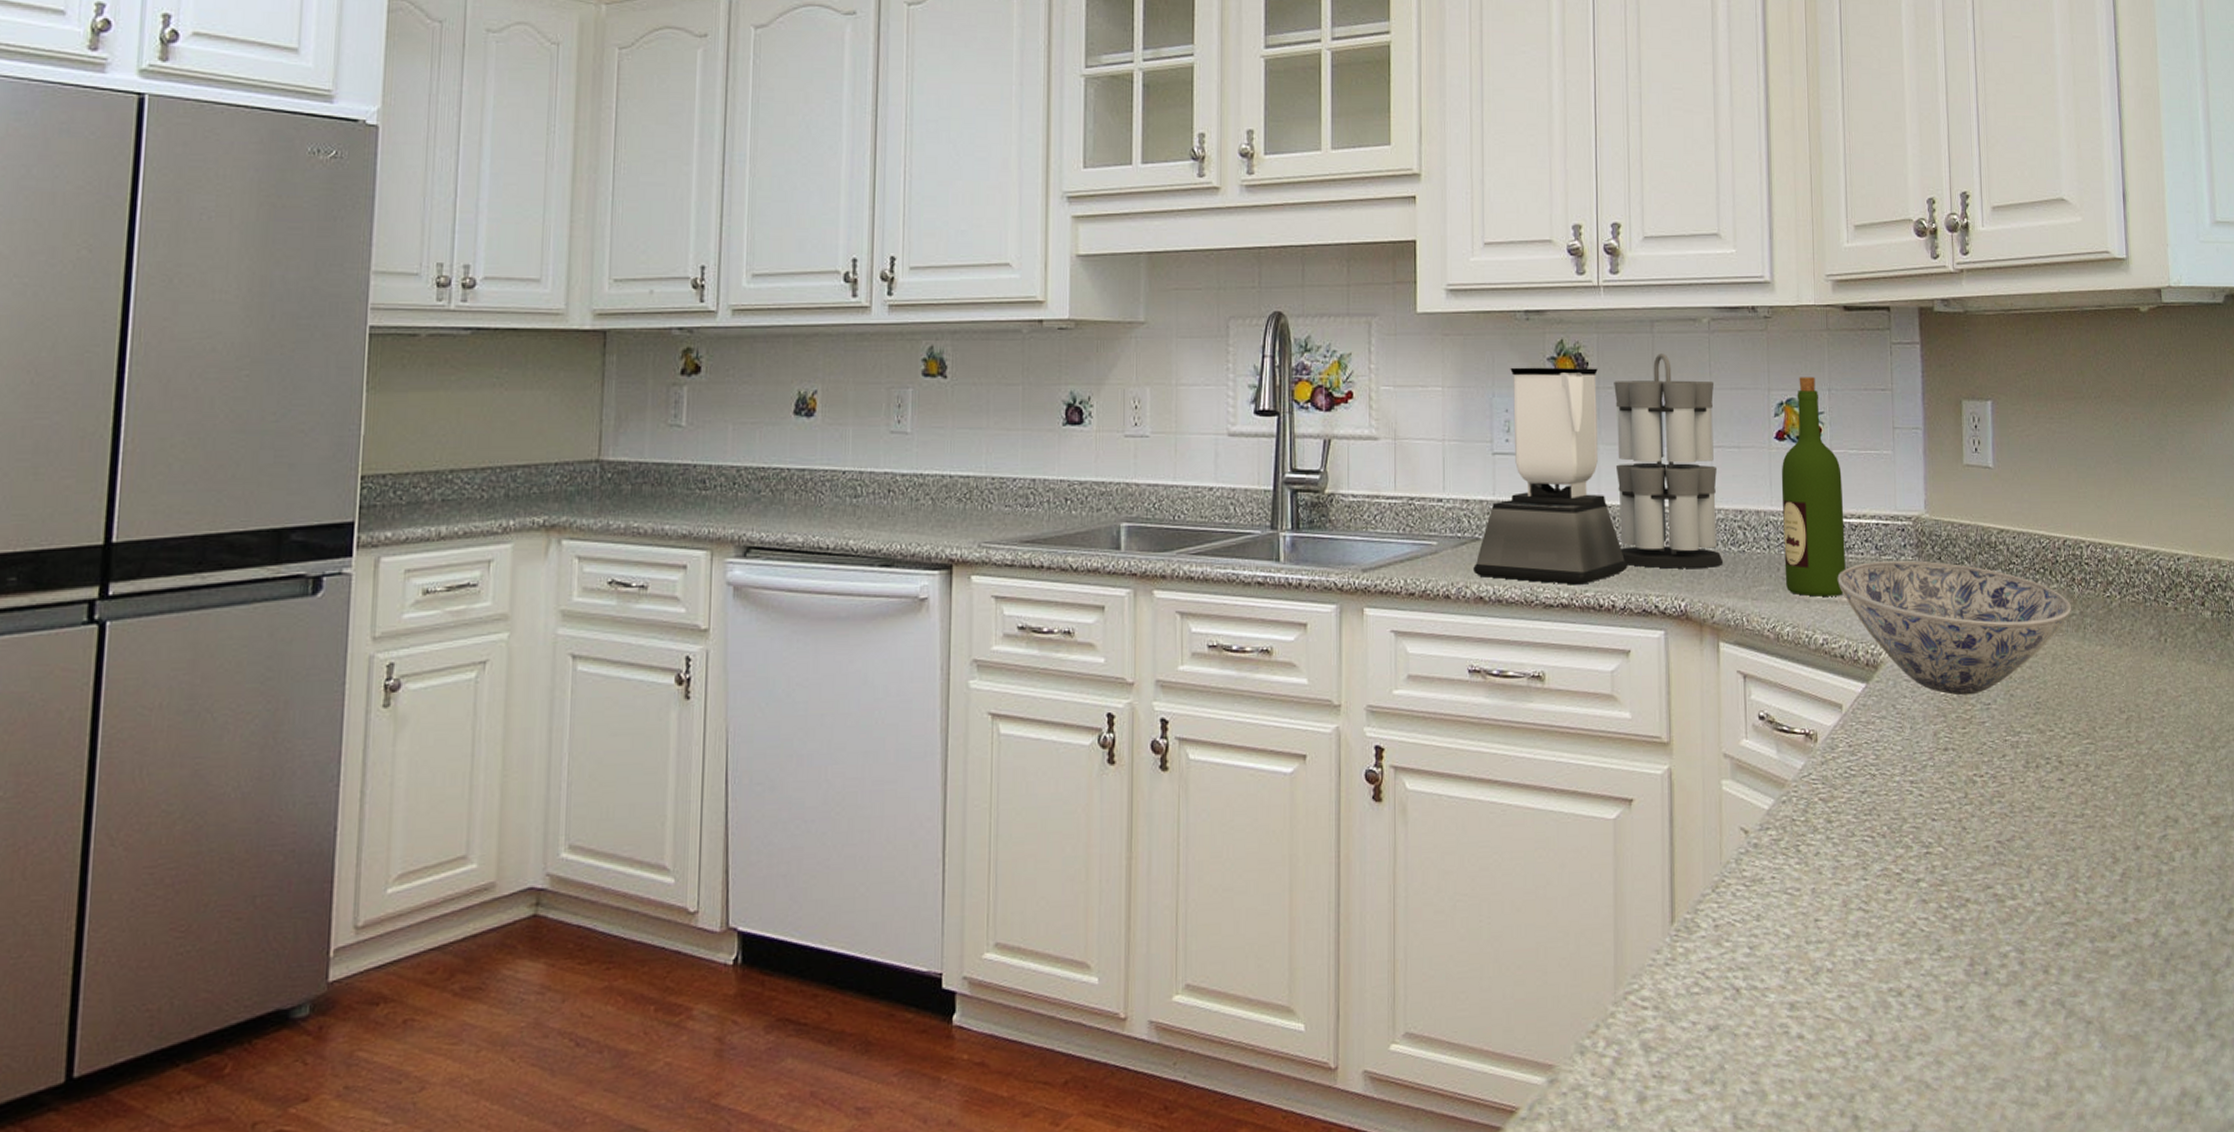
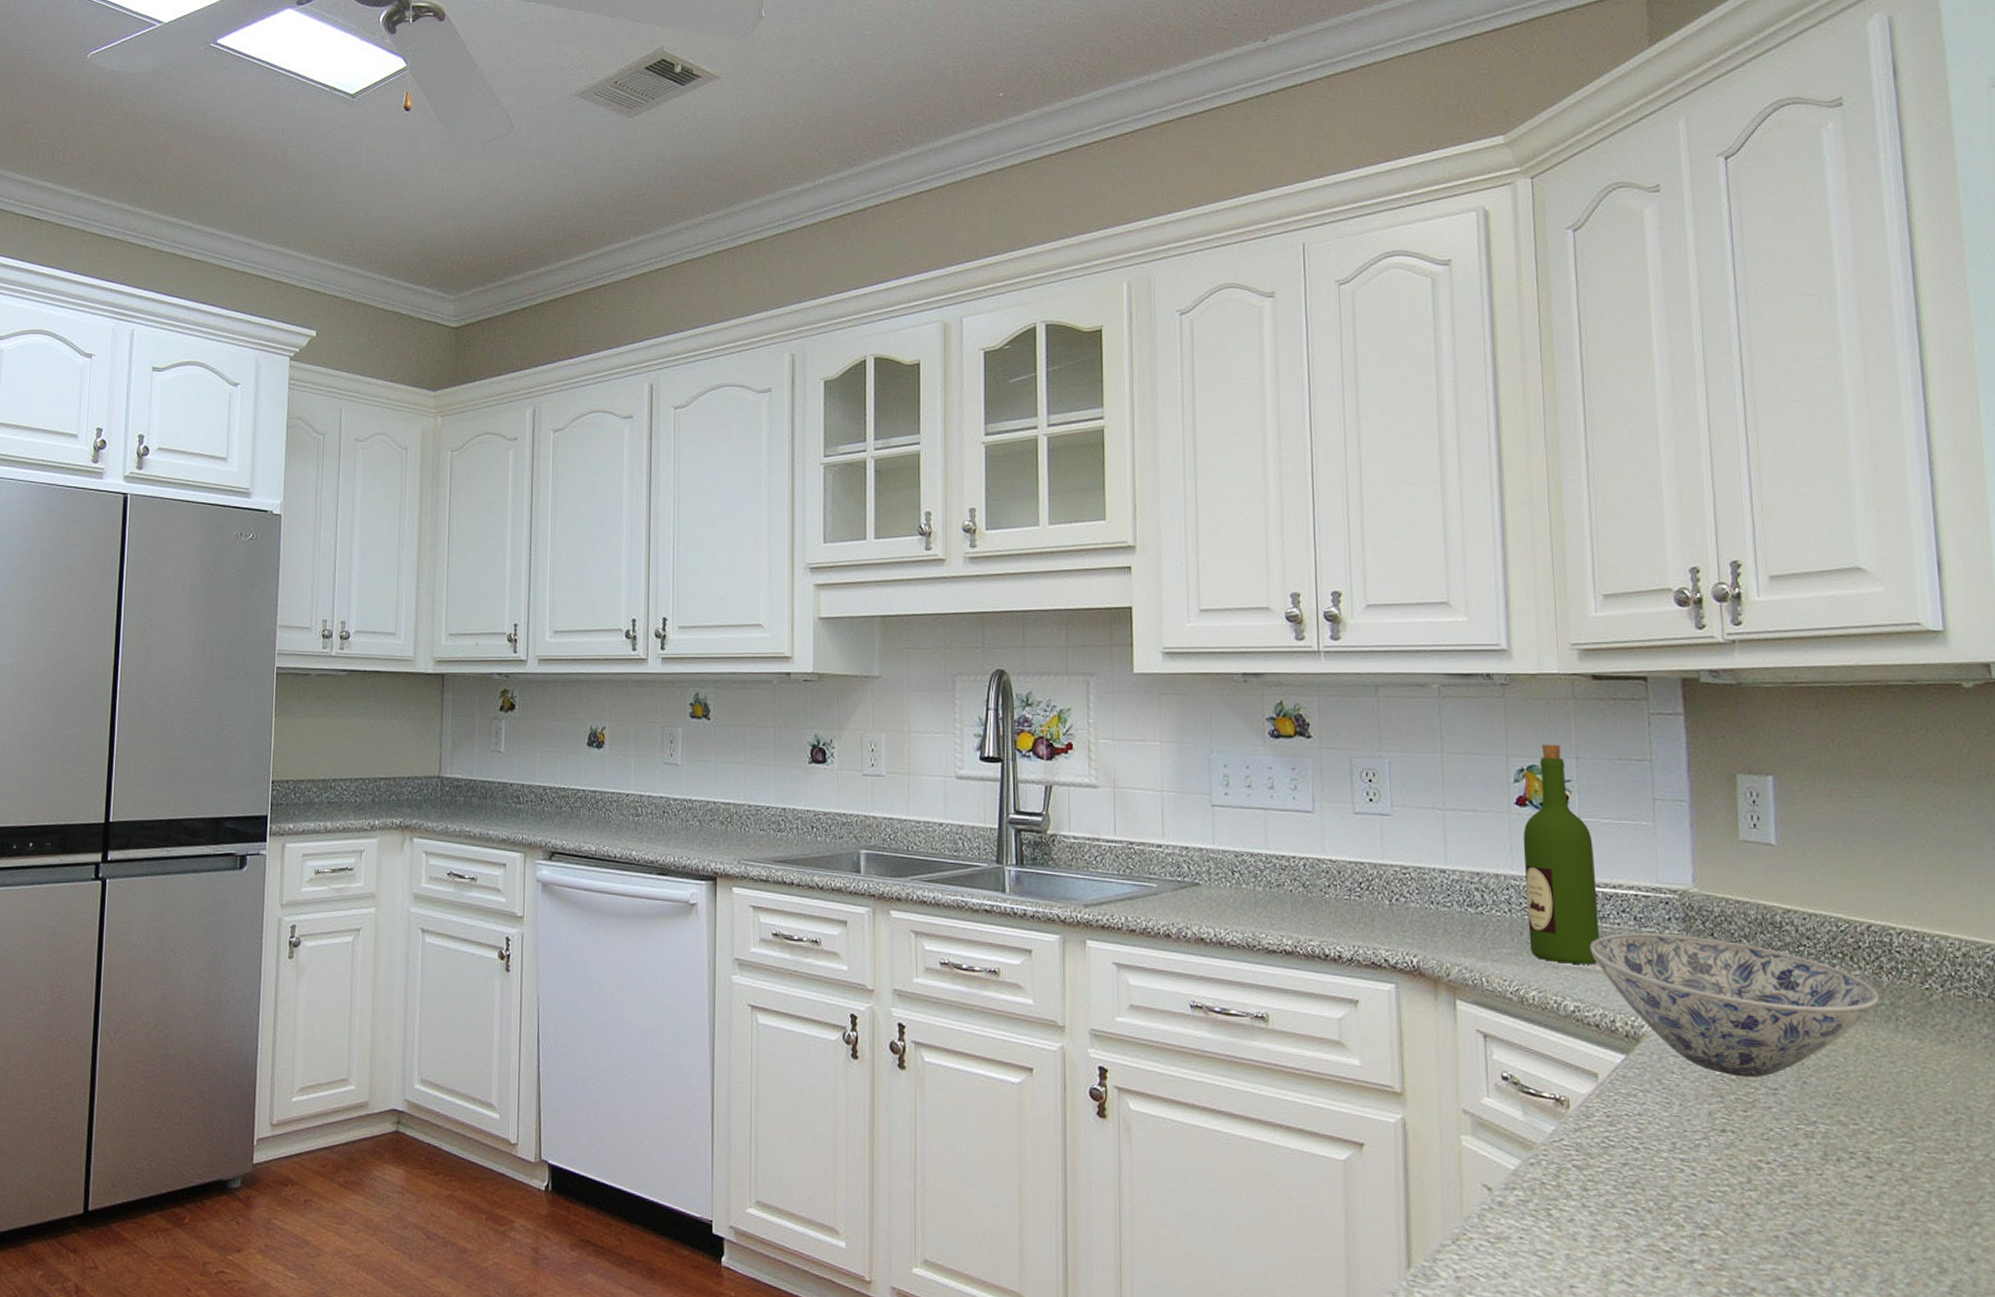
blender: present [1473,367,1628,585] -> none [1194,726,1354,934]
spice rack: present [1614,353,1724,569] -> none [1337,717,1460,927]

